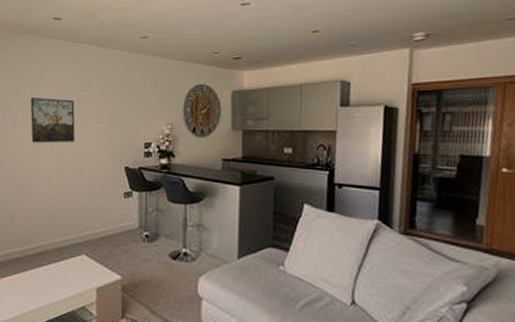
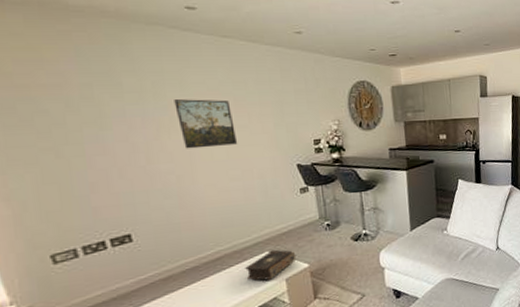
book: none [60,253,111,286] -> present [245,249,297,281]

